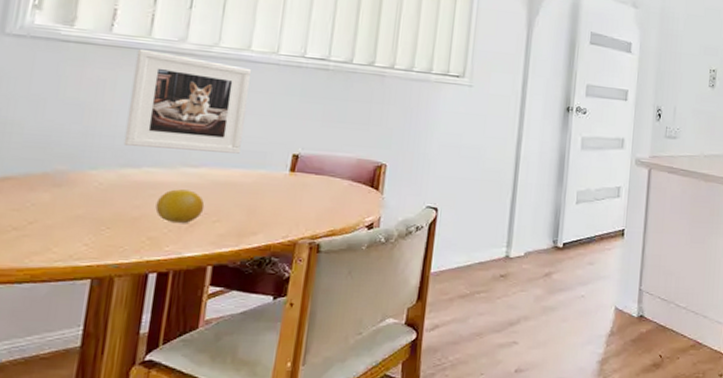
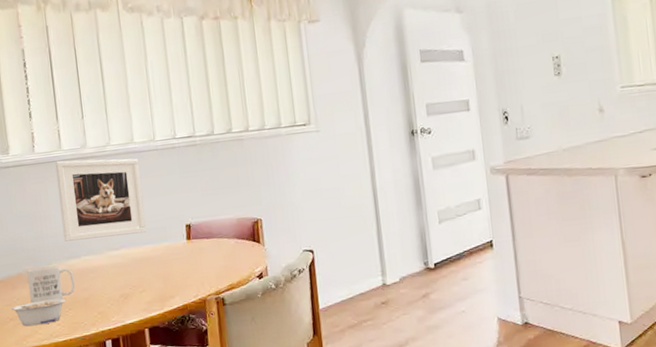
legume: none [19,211,104,242] -> present [12,298,65,327]
mug: none [51,170,126,215] -> present [27,266,75,303]
fruit: present [155,189,205,224] -> none [97,269,132,298]

